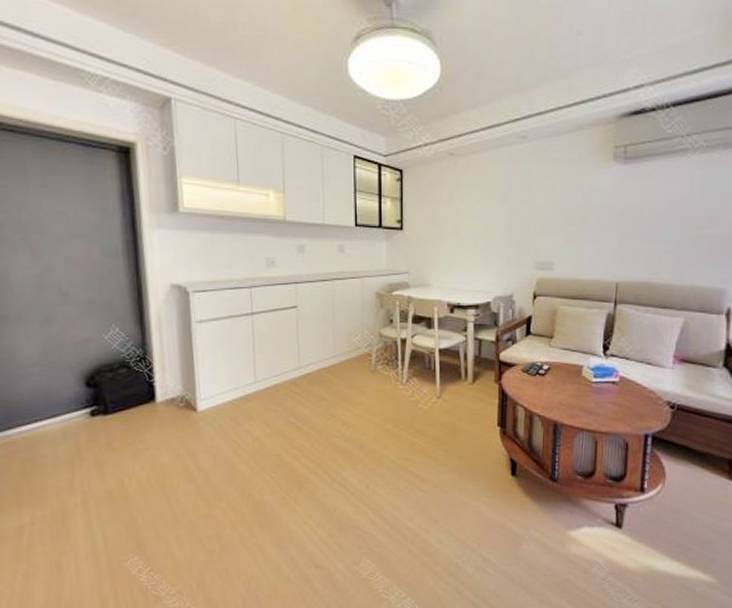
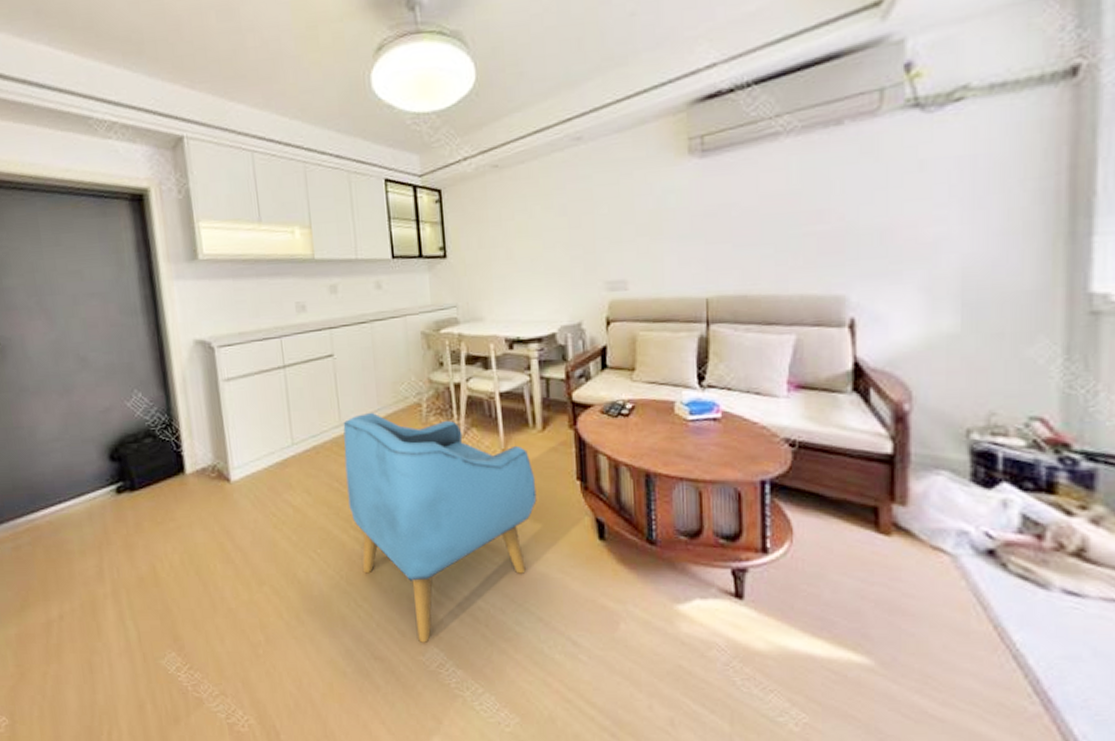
armchair: none [301,358,463,555] -> present [343,412,537,643]

